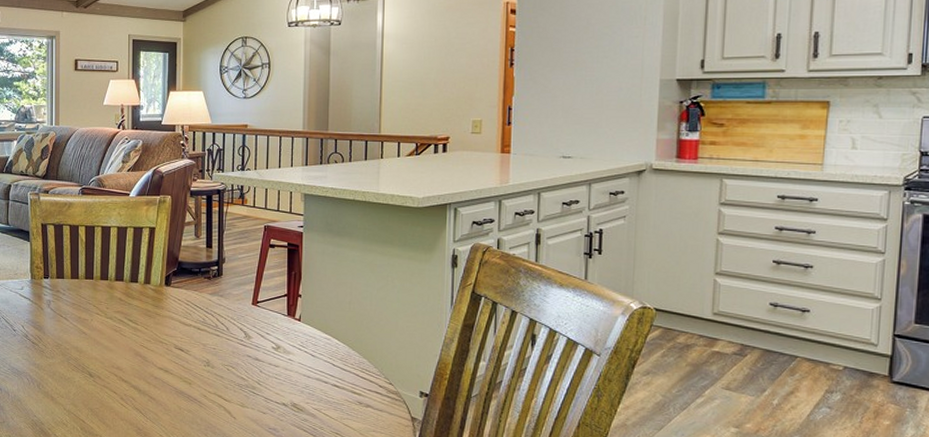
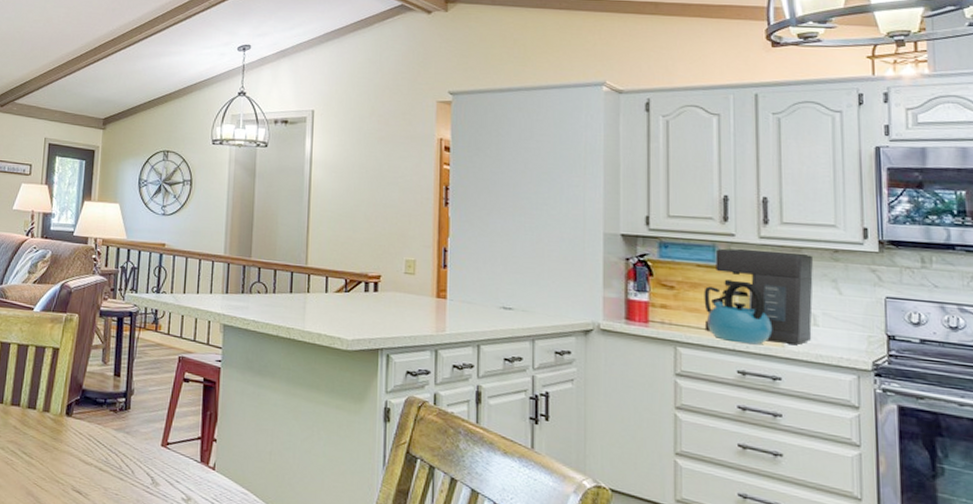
coffee maker: none [750,82,857,167] -> present [704,248,813,345]
kettle: none [753,114,814,171] -> present [707,281,773,345]

